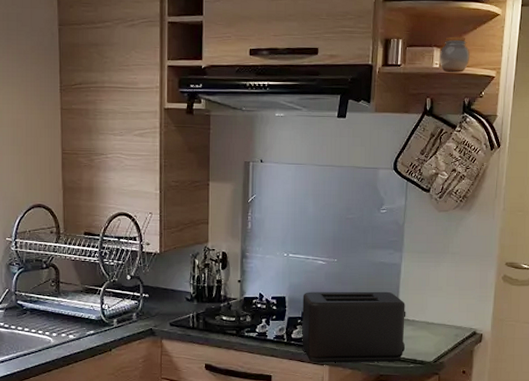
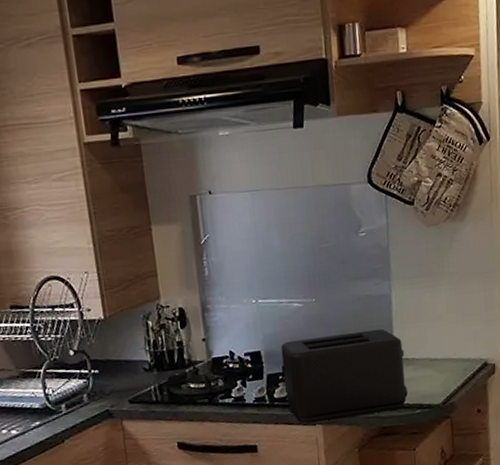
jar: present [438,36,470,72] -> none [404,11,442,57]

